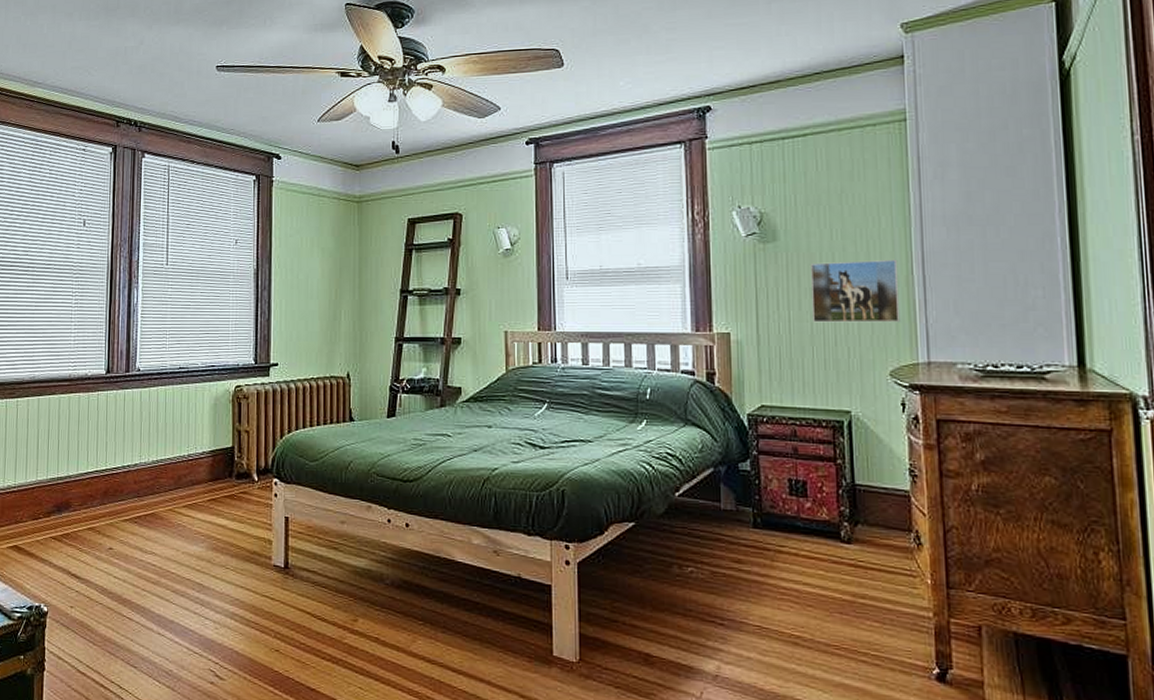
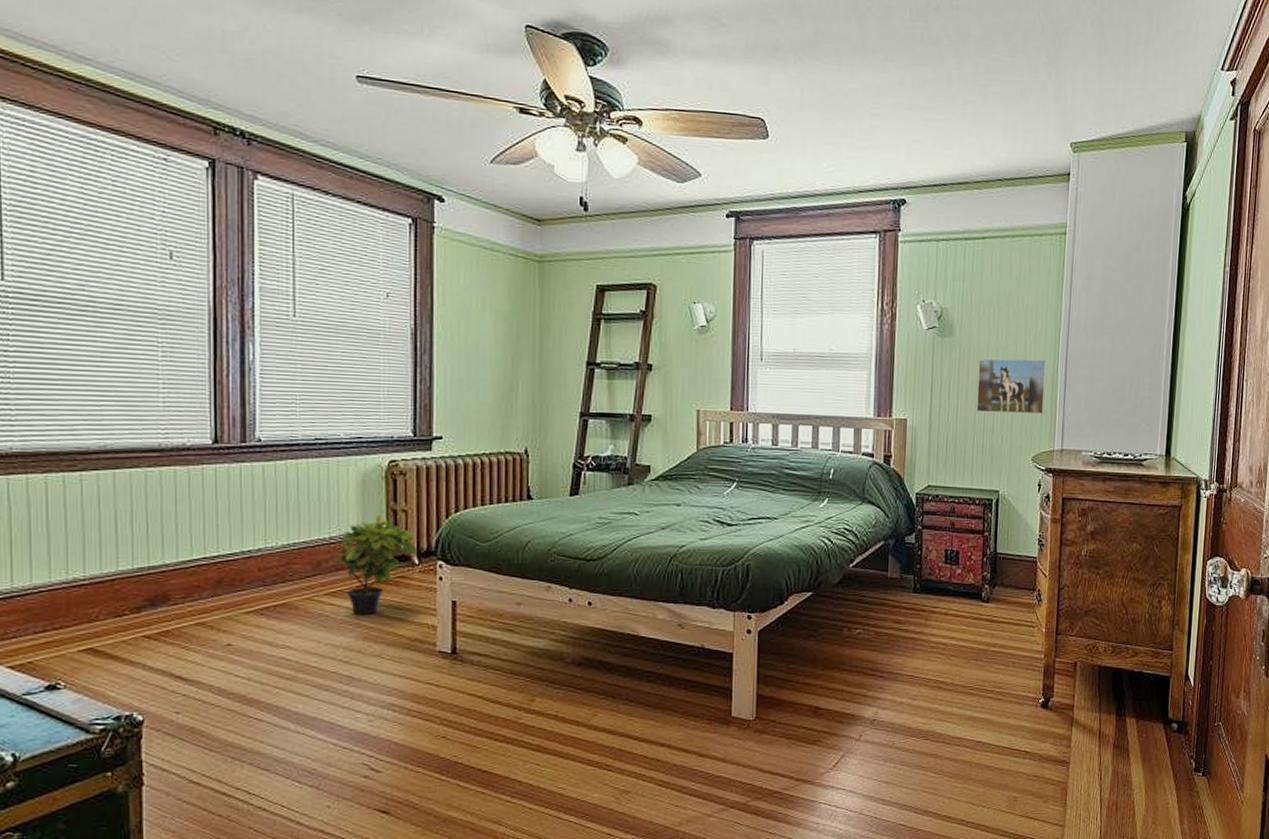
potted plant: none [191,434,257,527] -> present [334,514,417,614]

